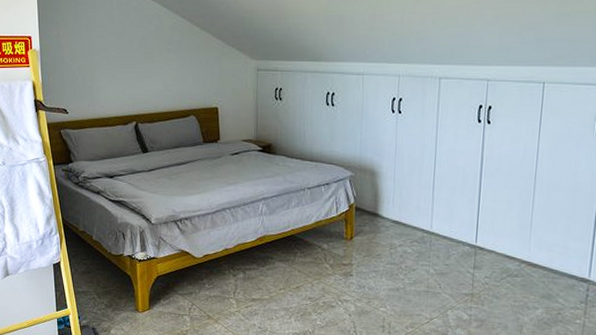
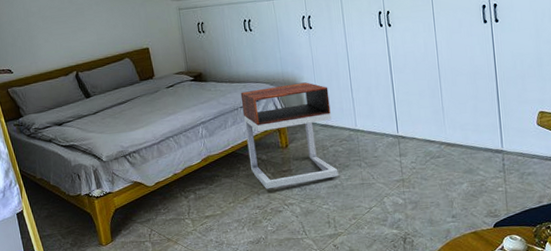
nightstand: none [308,171,408,281] -> present [240,82,339,189]

